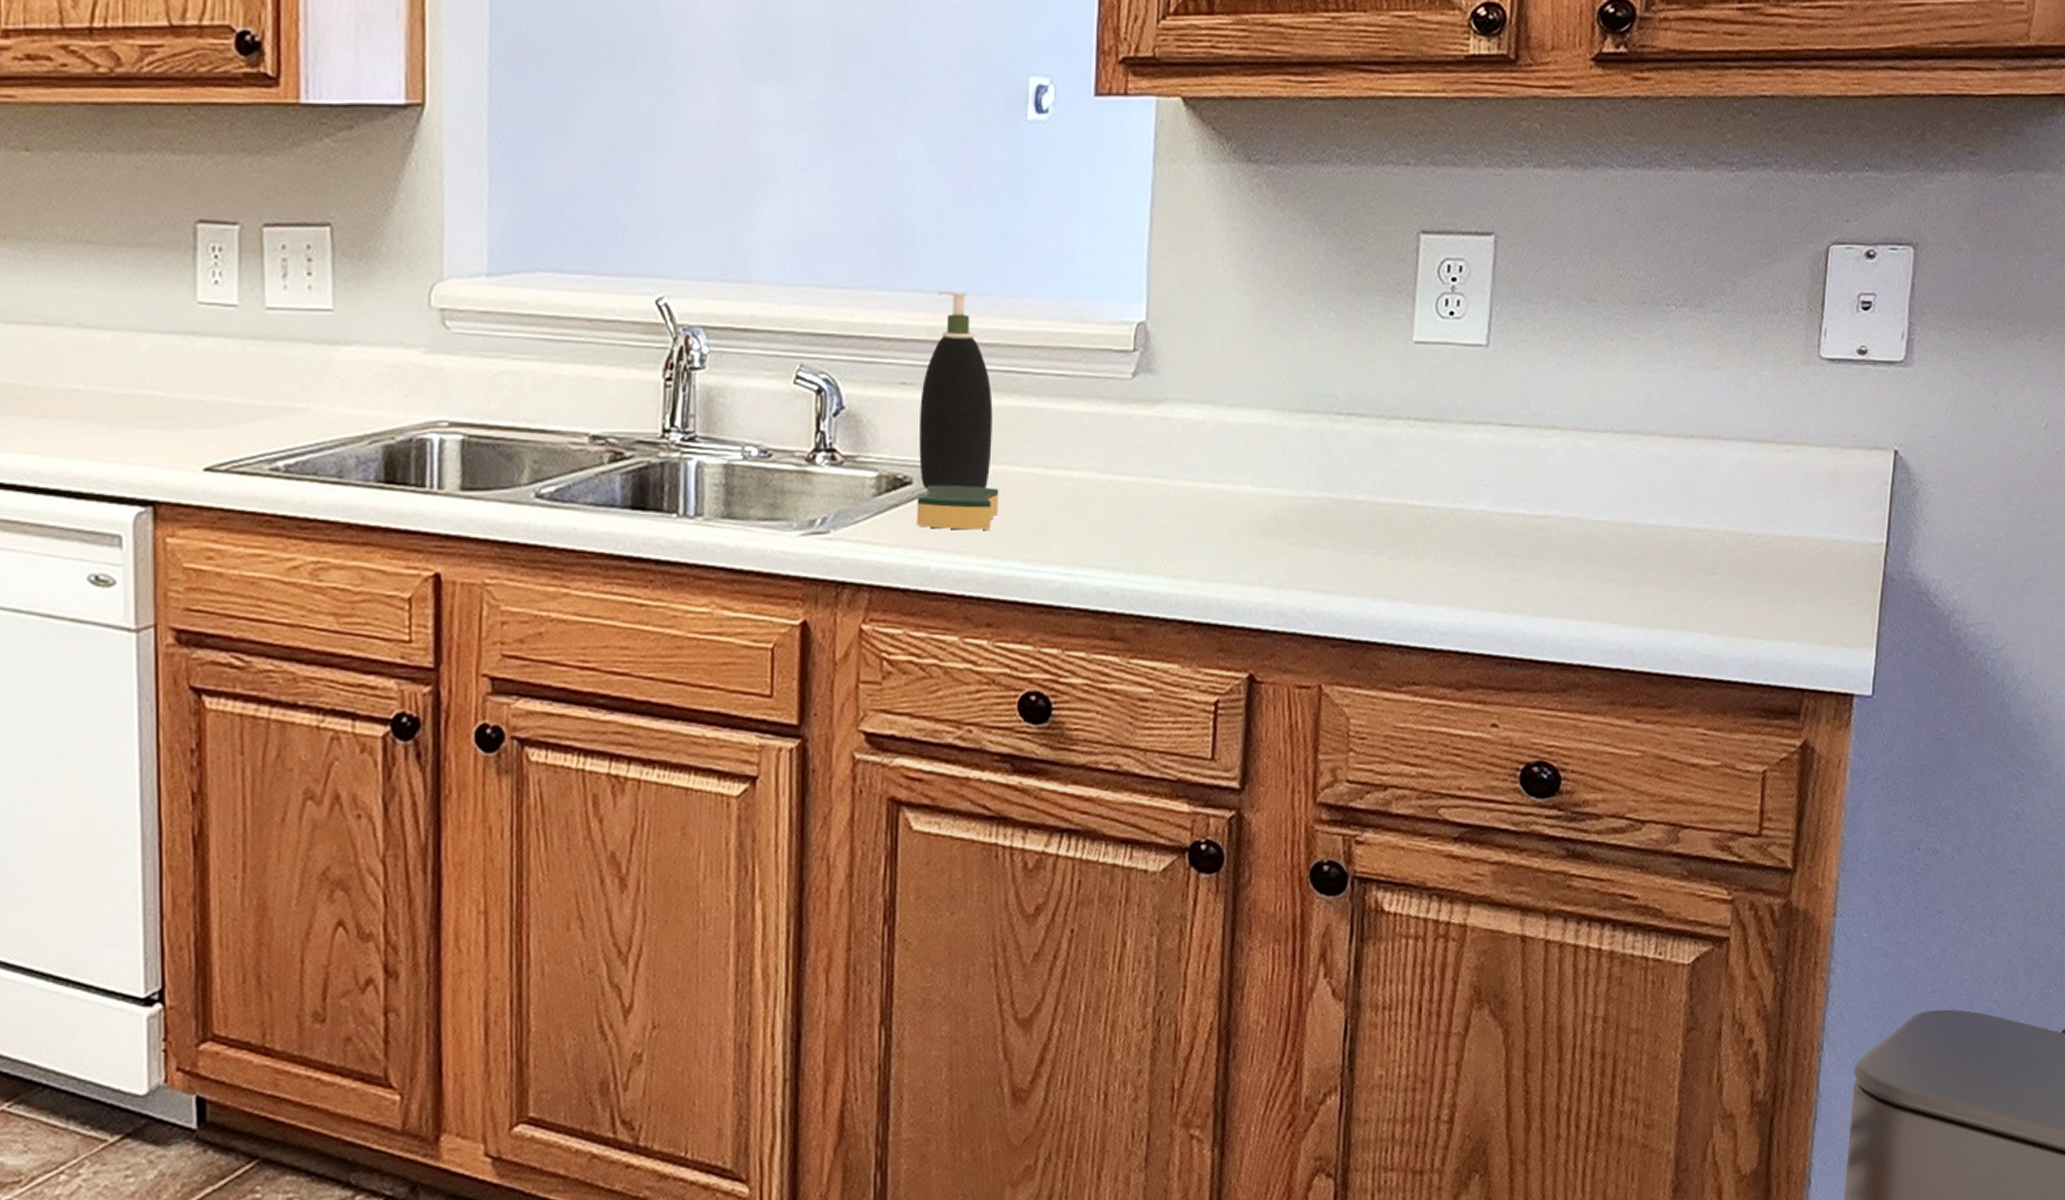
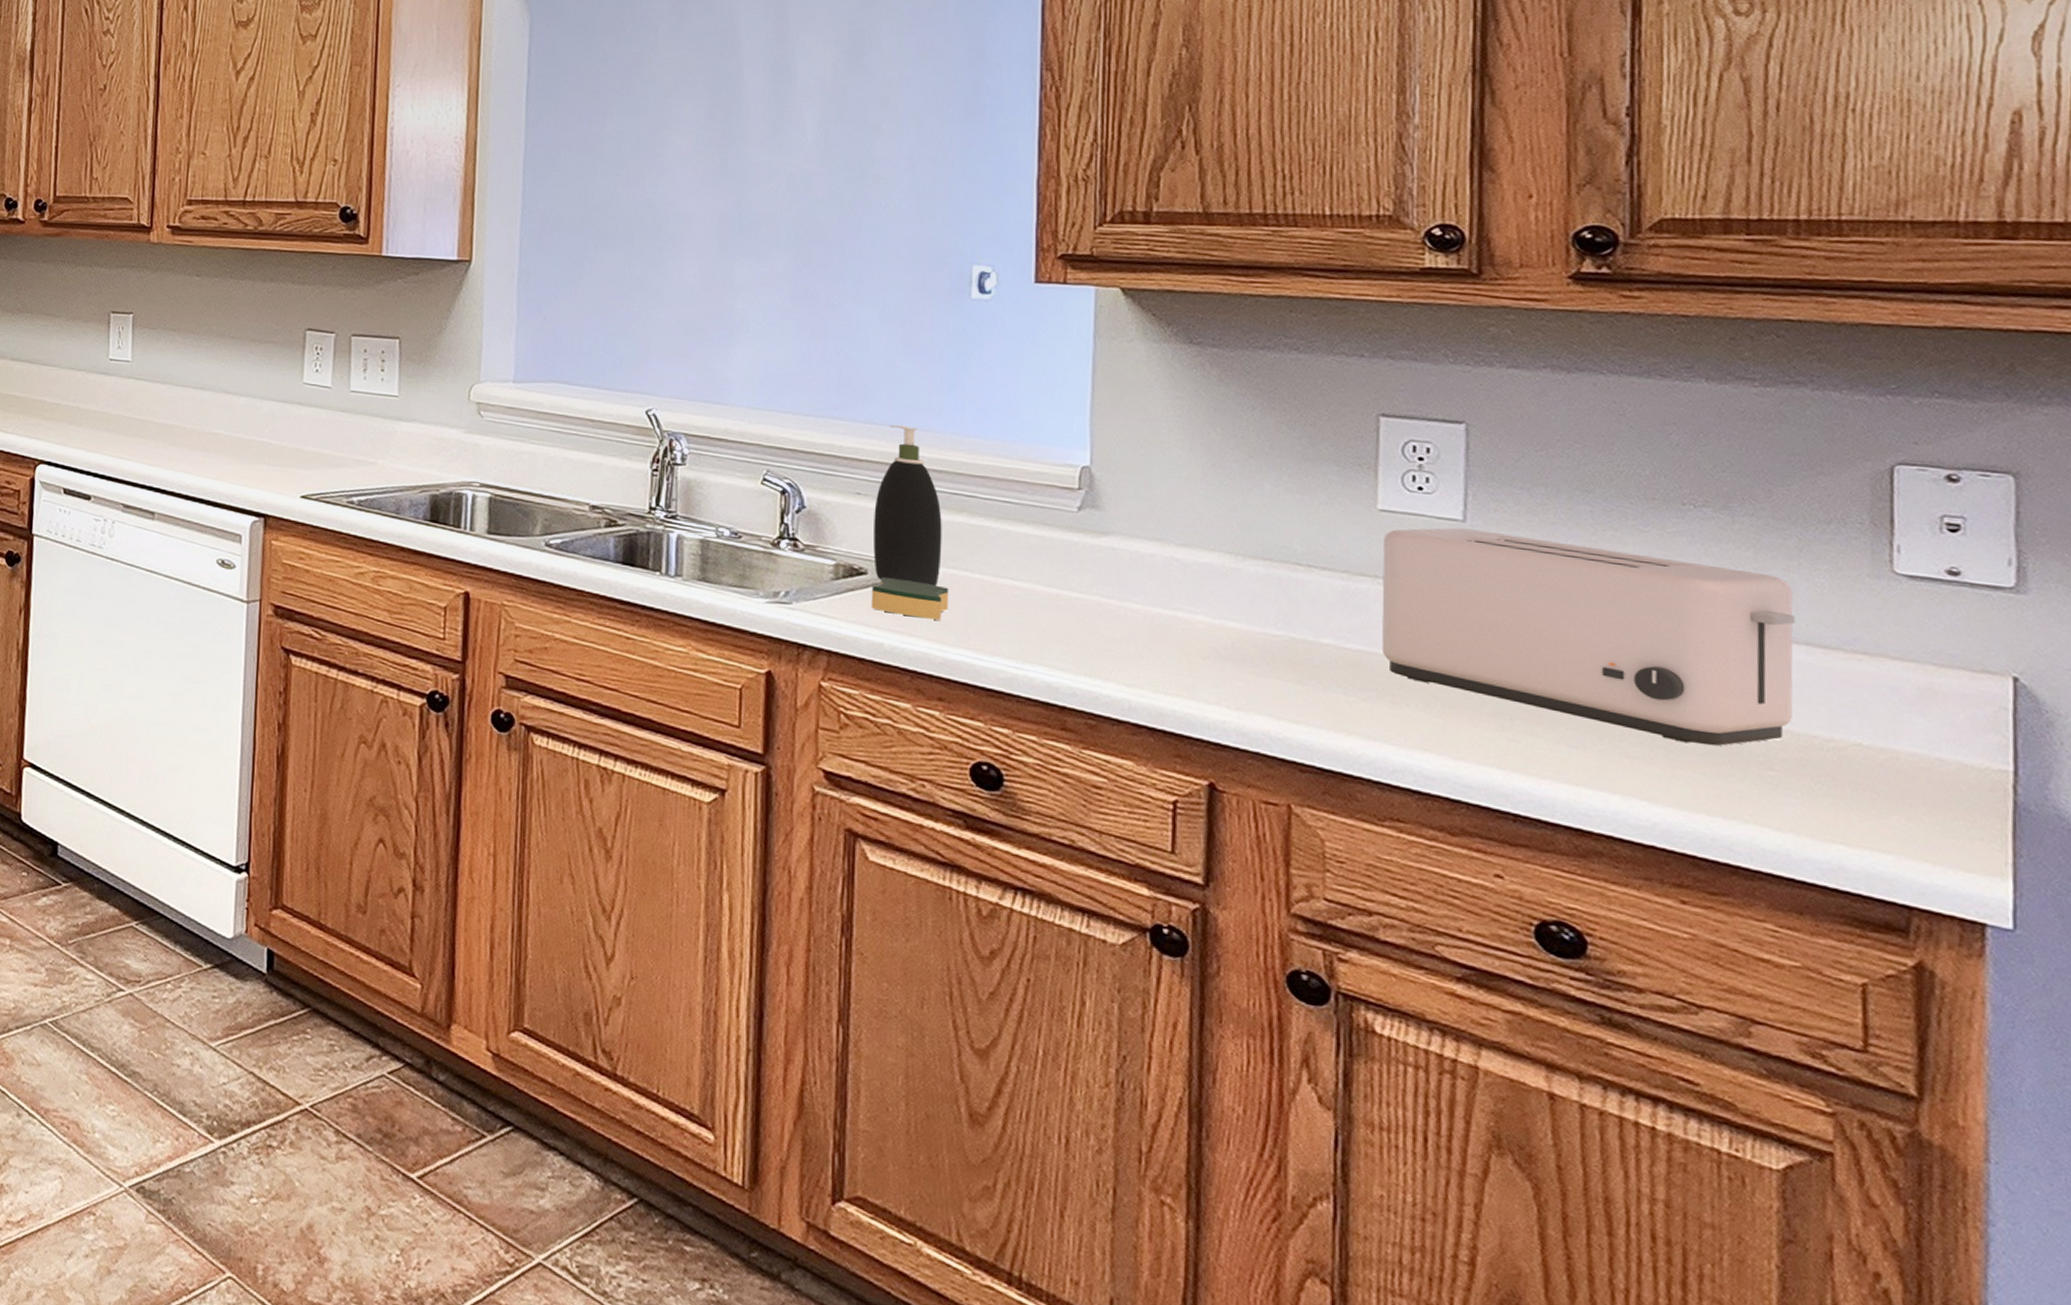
toaster: none [1409,354,1744,558] -> present [1381,527,1796,746]

